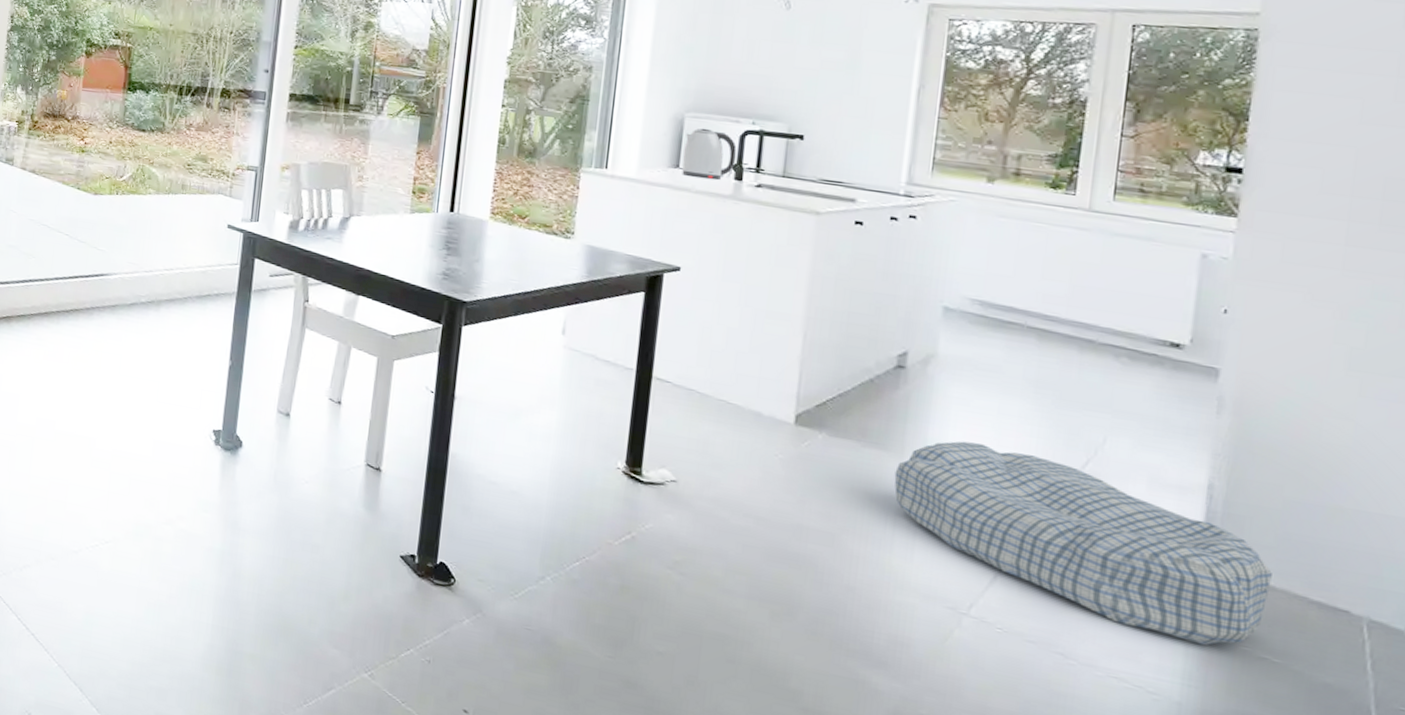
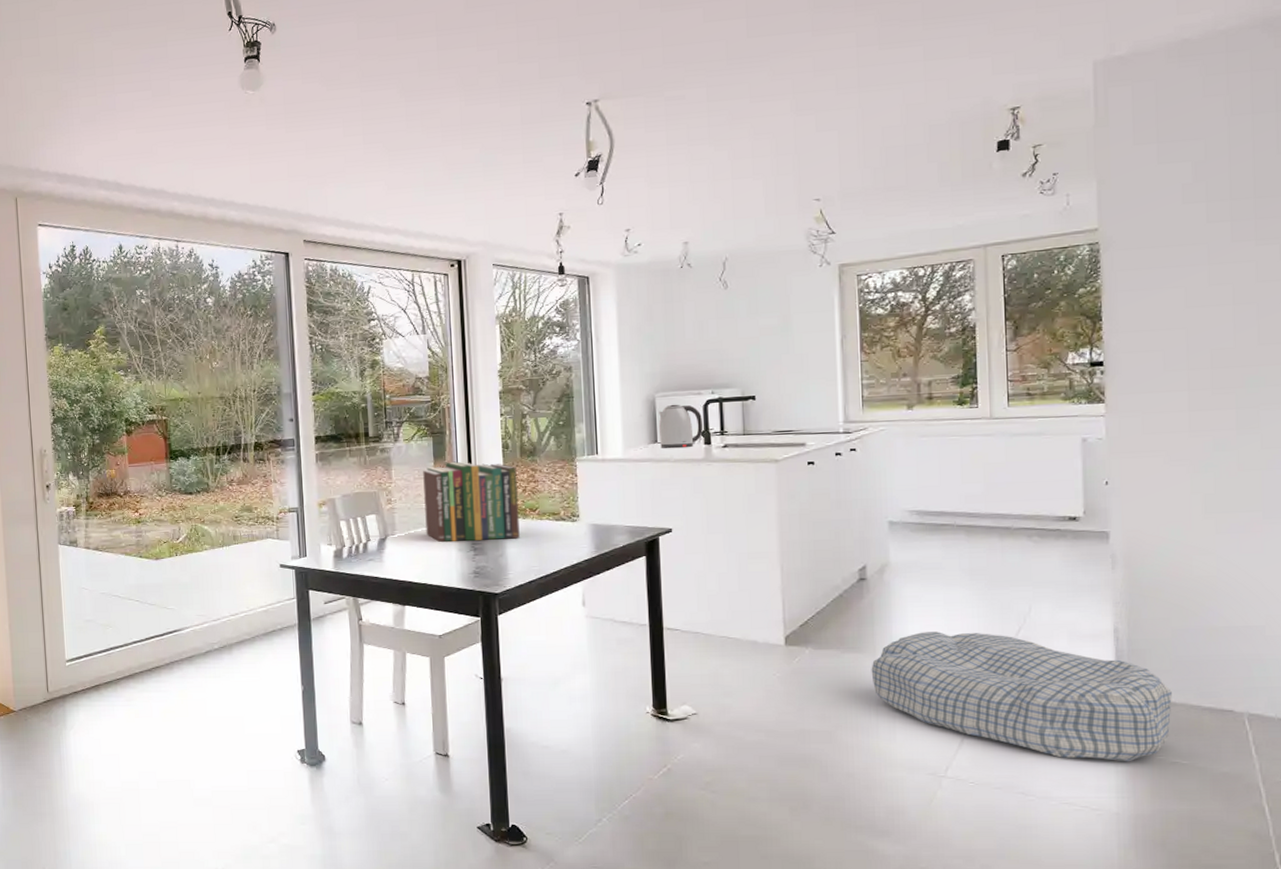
books: none [396,146,511,246] -> present [423,461,520,542]

